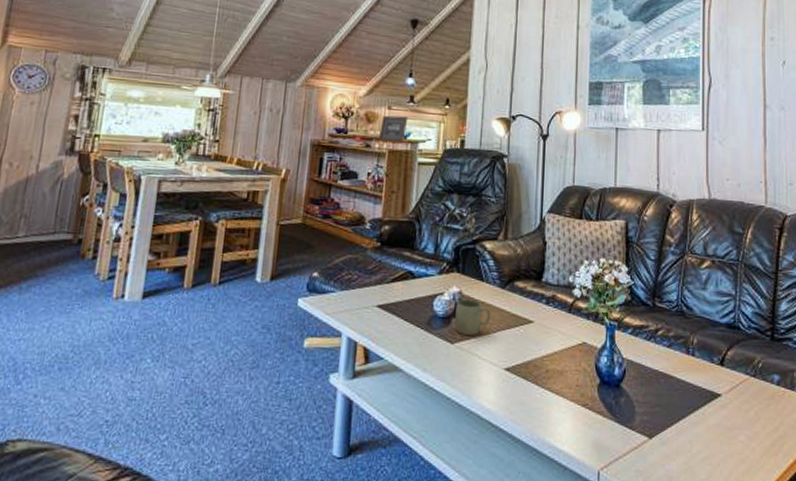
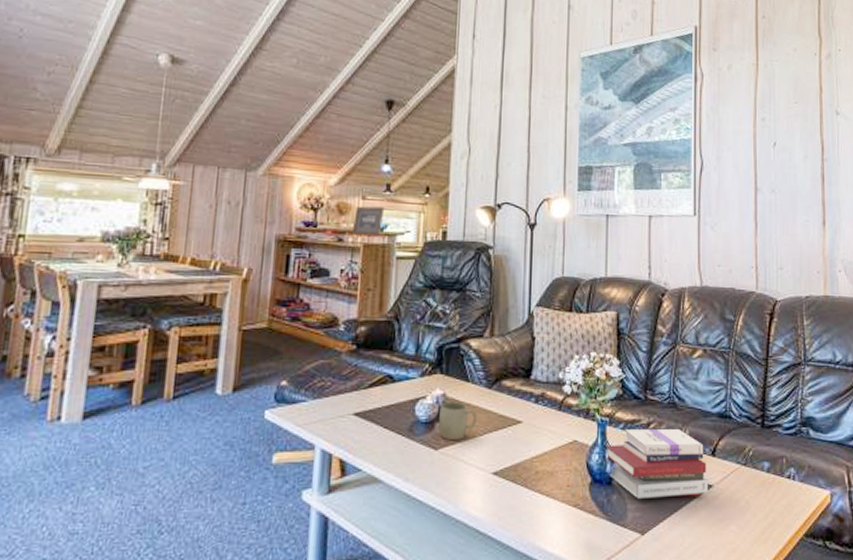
books: none [614,334,716,405] -> present [605,429,708,500]

